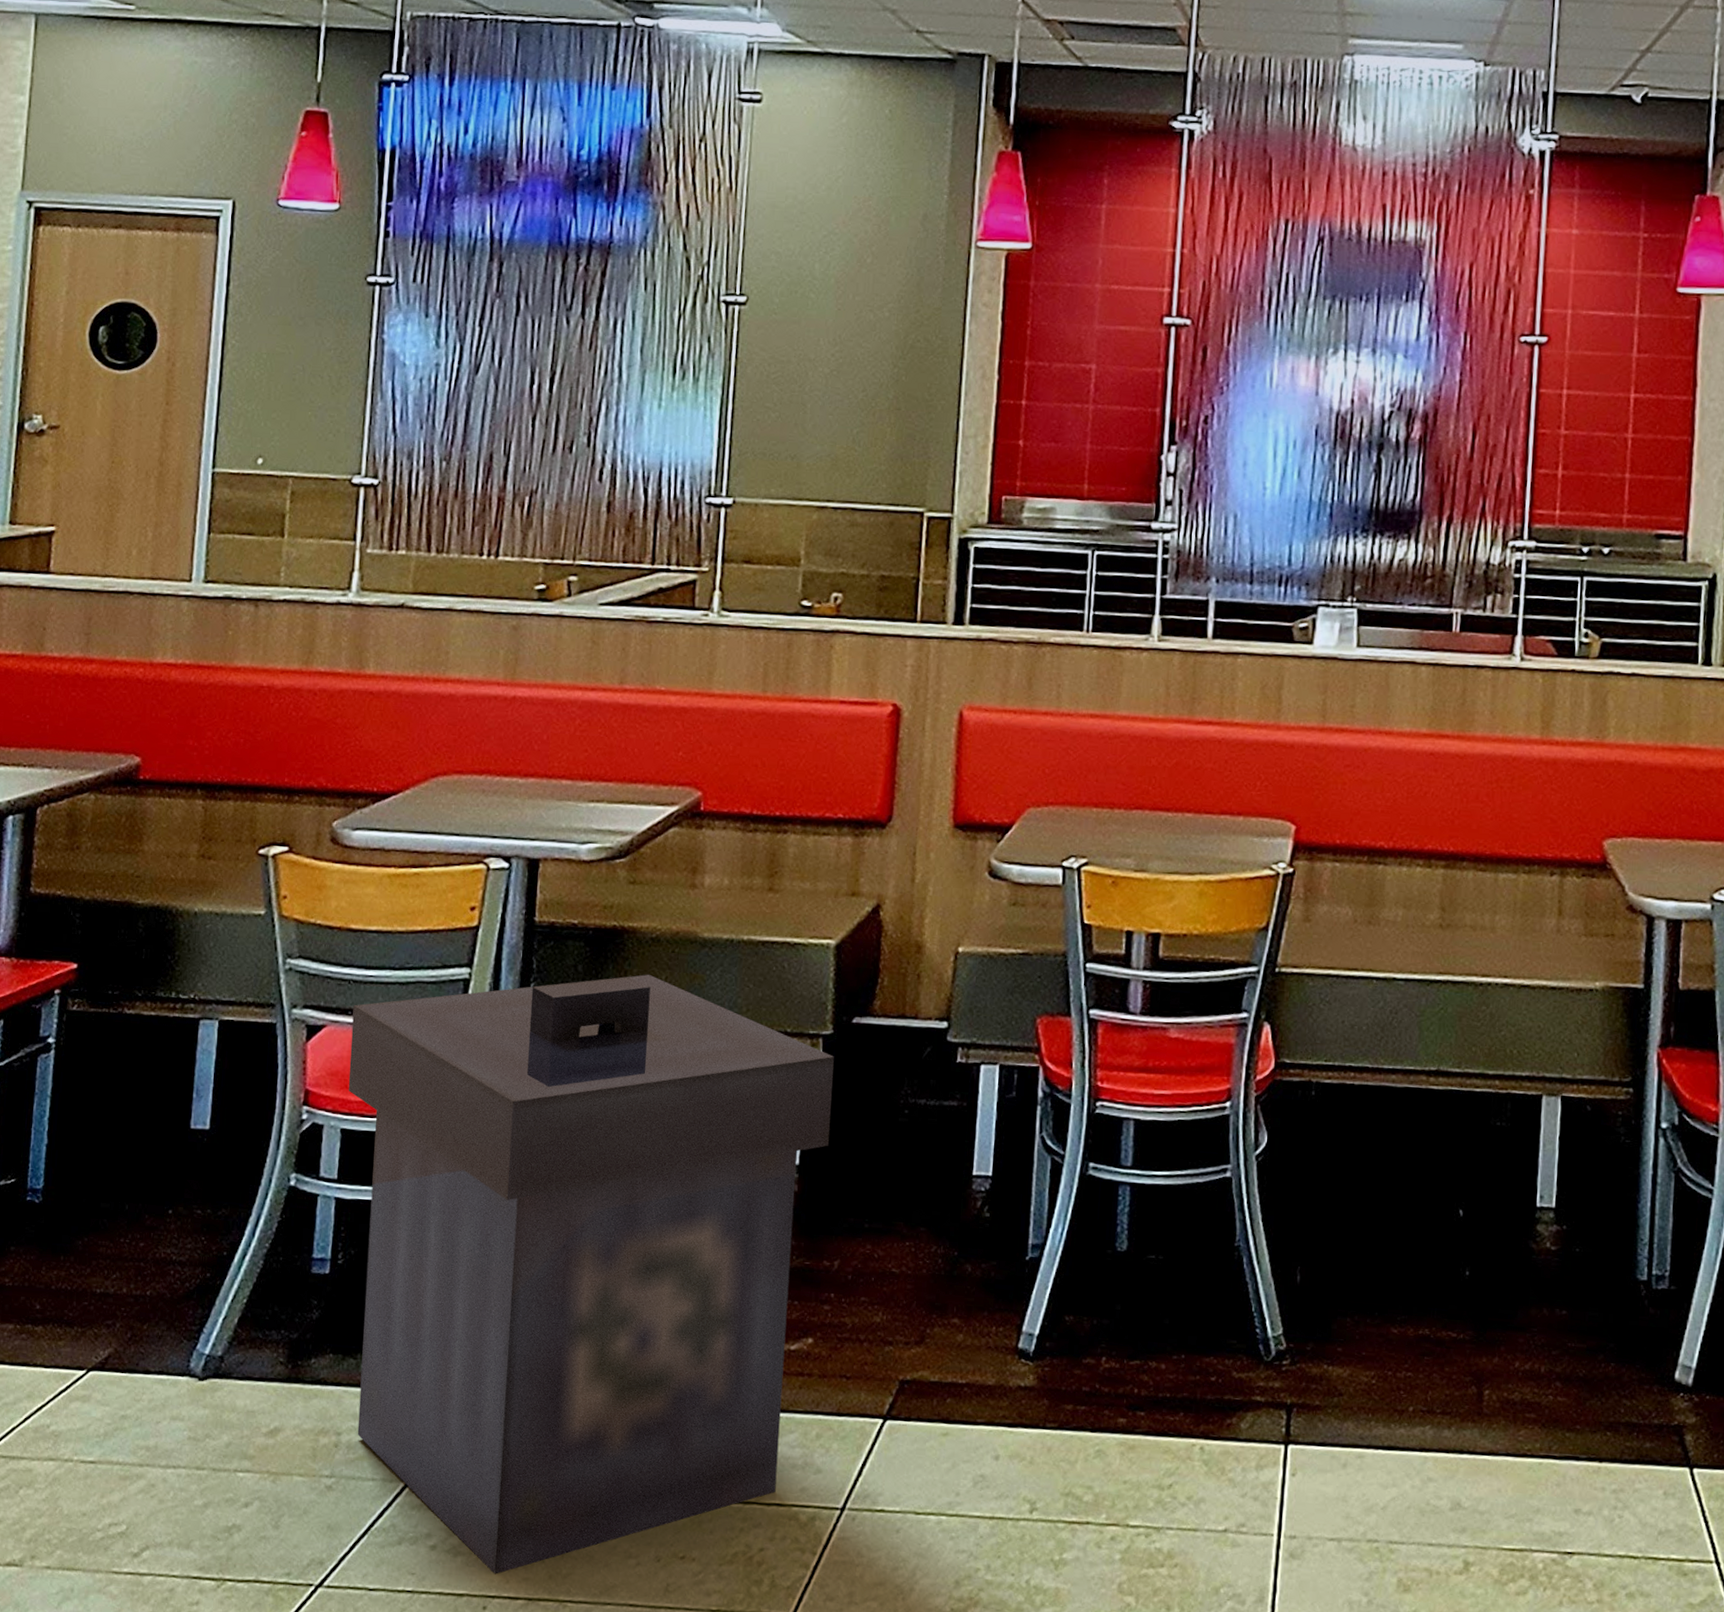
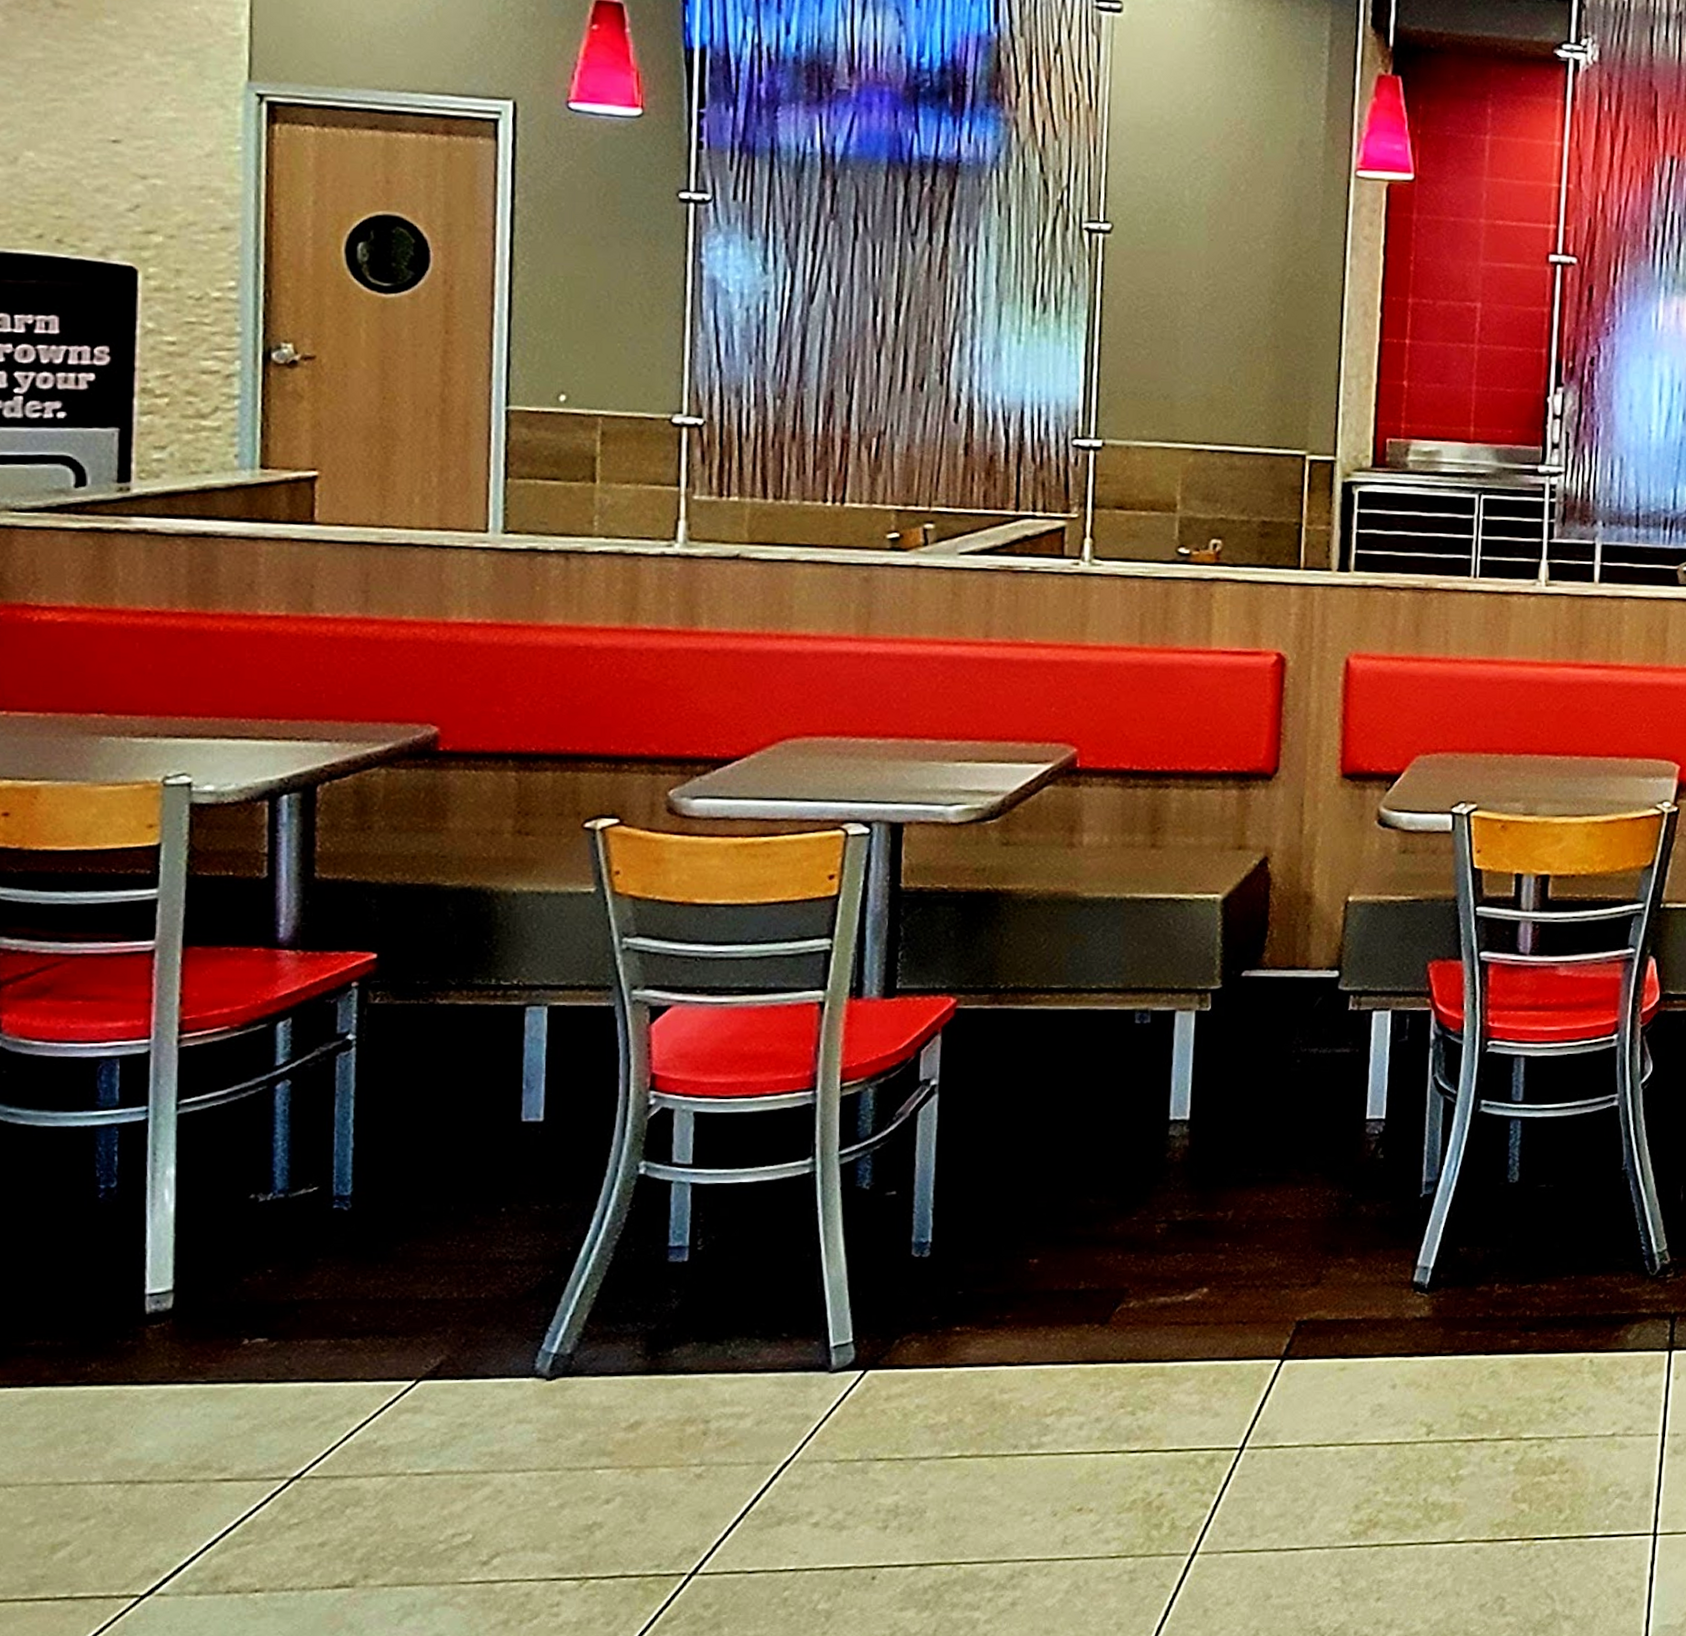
trash can: present [348,974,834,1574] -> none [700,938,1223,1544]

